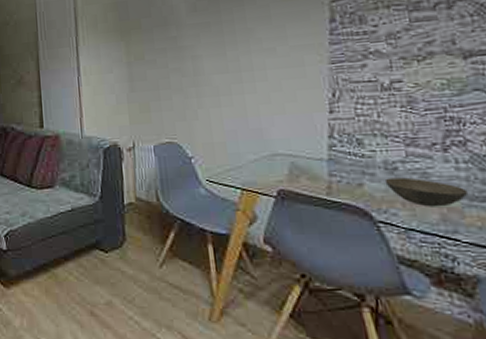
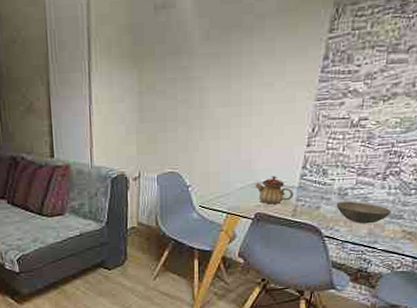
teapot: none [271,146,324,180] -> present [255,176,294,204]

